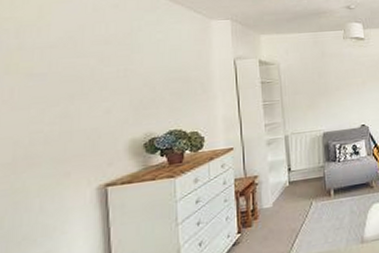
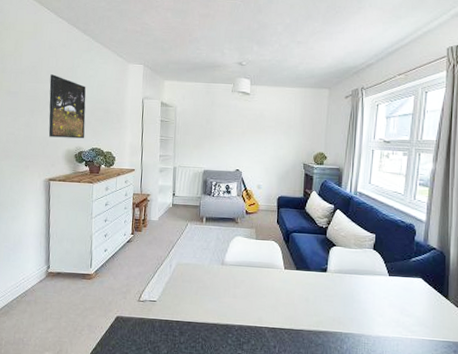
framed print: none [97,44,157,127] -> present [48,74,86,139]

